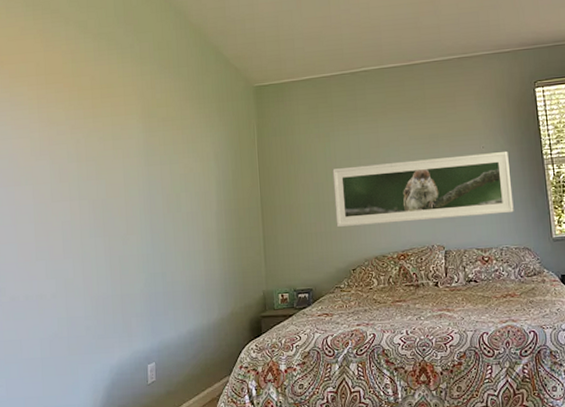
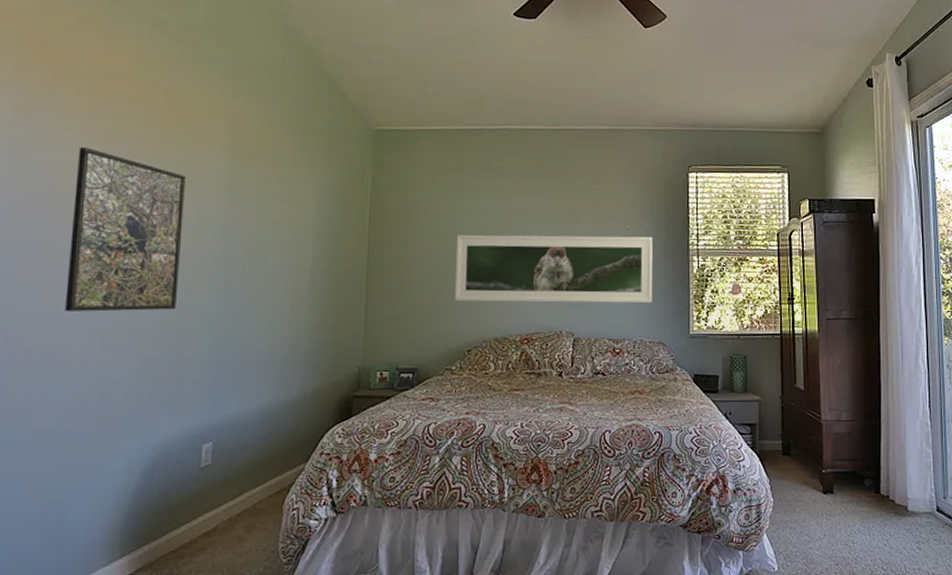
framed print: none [33,131,117,264] -> present [65,147,186,312]

